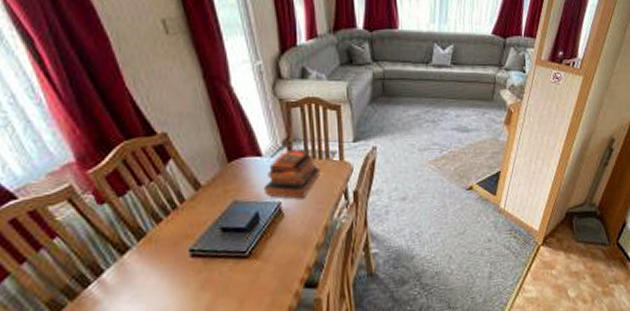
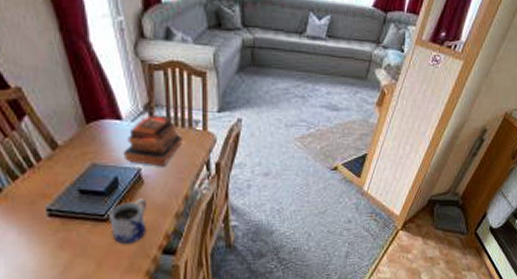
mug: none [250,232,288,281] -> present [109,198,147,245]

